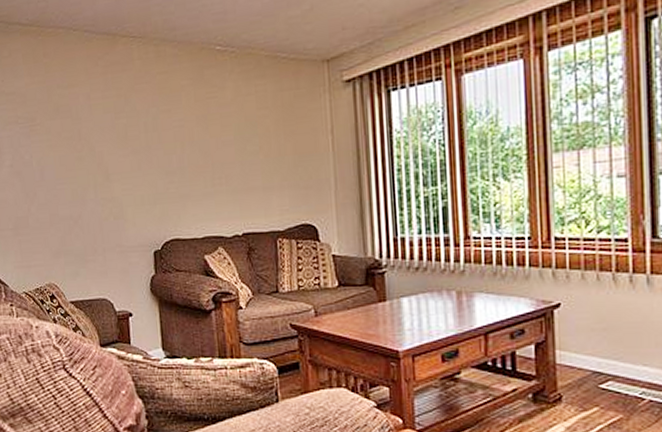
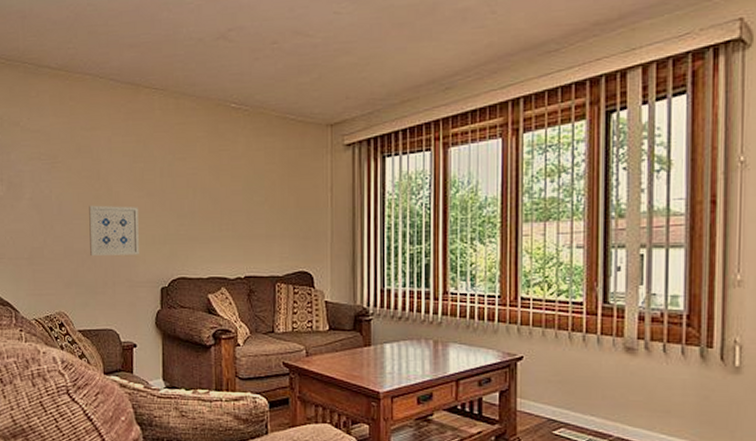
wall art: none [72,166,128,222] -> present [89,205,139,255]

